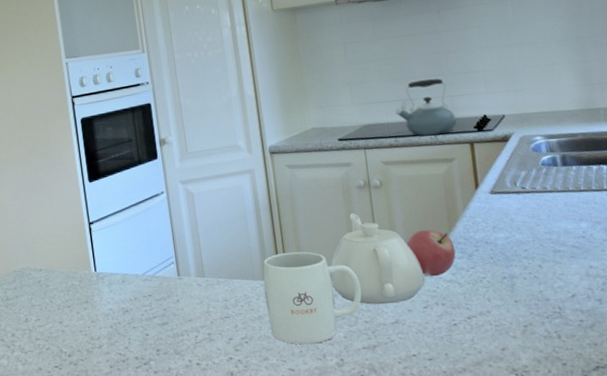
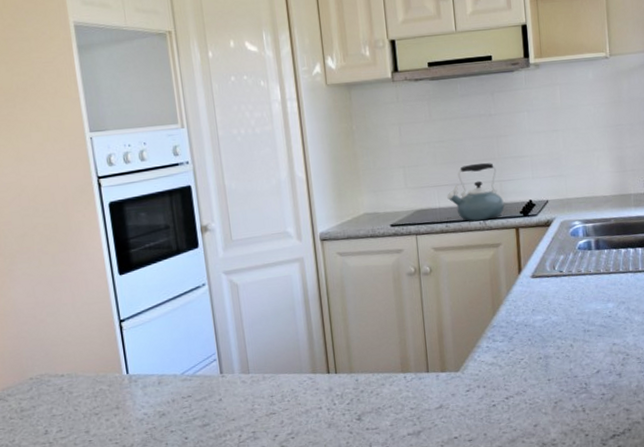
mug: present [263,251,362,345] -> none [311,341,409,436]
teapot: present [330,212,425,305] -> none [378,300,469,392]
fruit: present [406,229,456,277] -> none [453,314,498,361]

